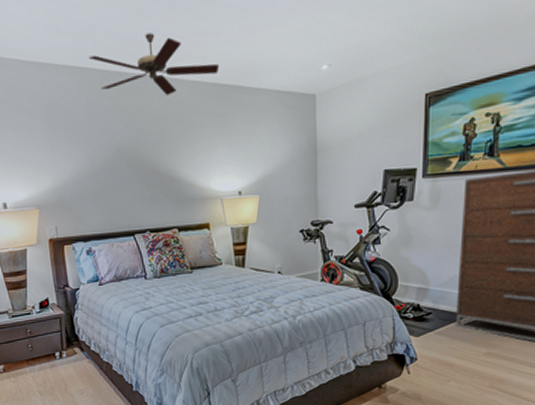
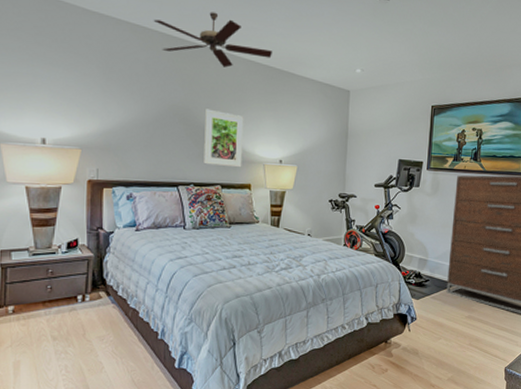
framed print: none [153,145,198,208] -> present [203,109,244,168]

